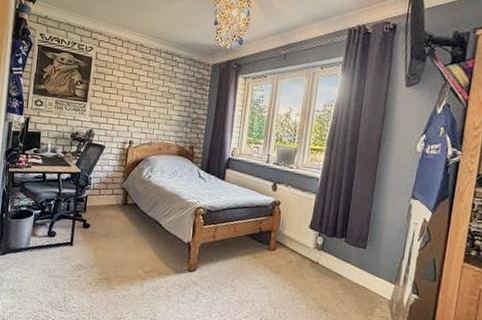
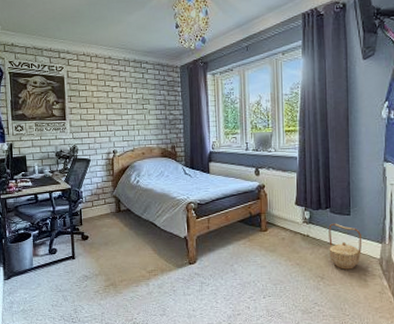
basket: none [336,254,375,307] -> present [328,223,361,270]

